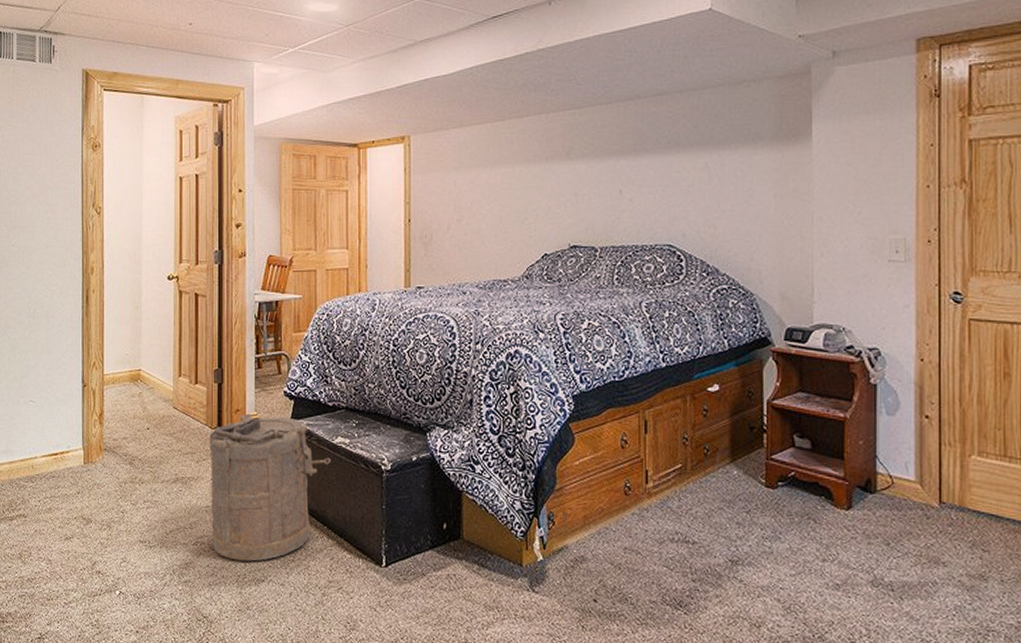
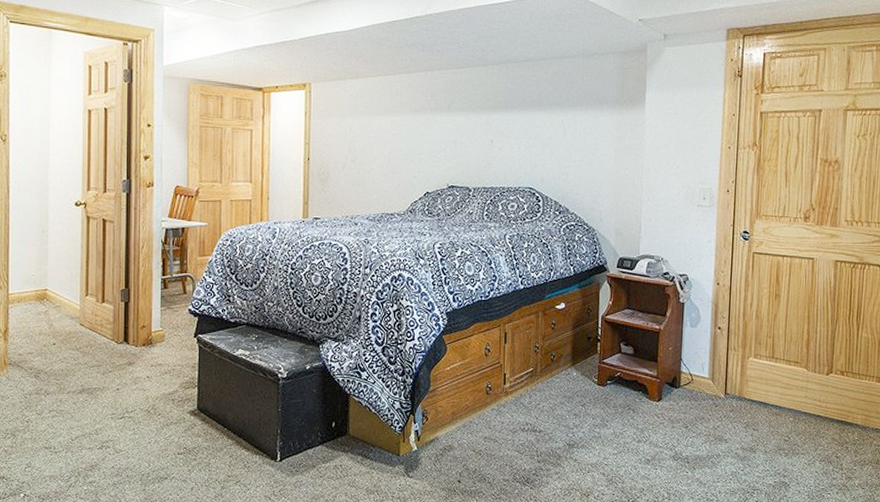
laundry hamper: present [209,413,331,562] -> none [115,329,232,462]

